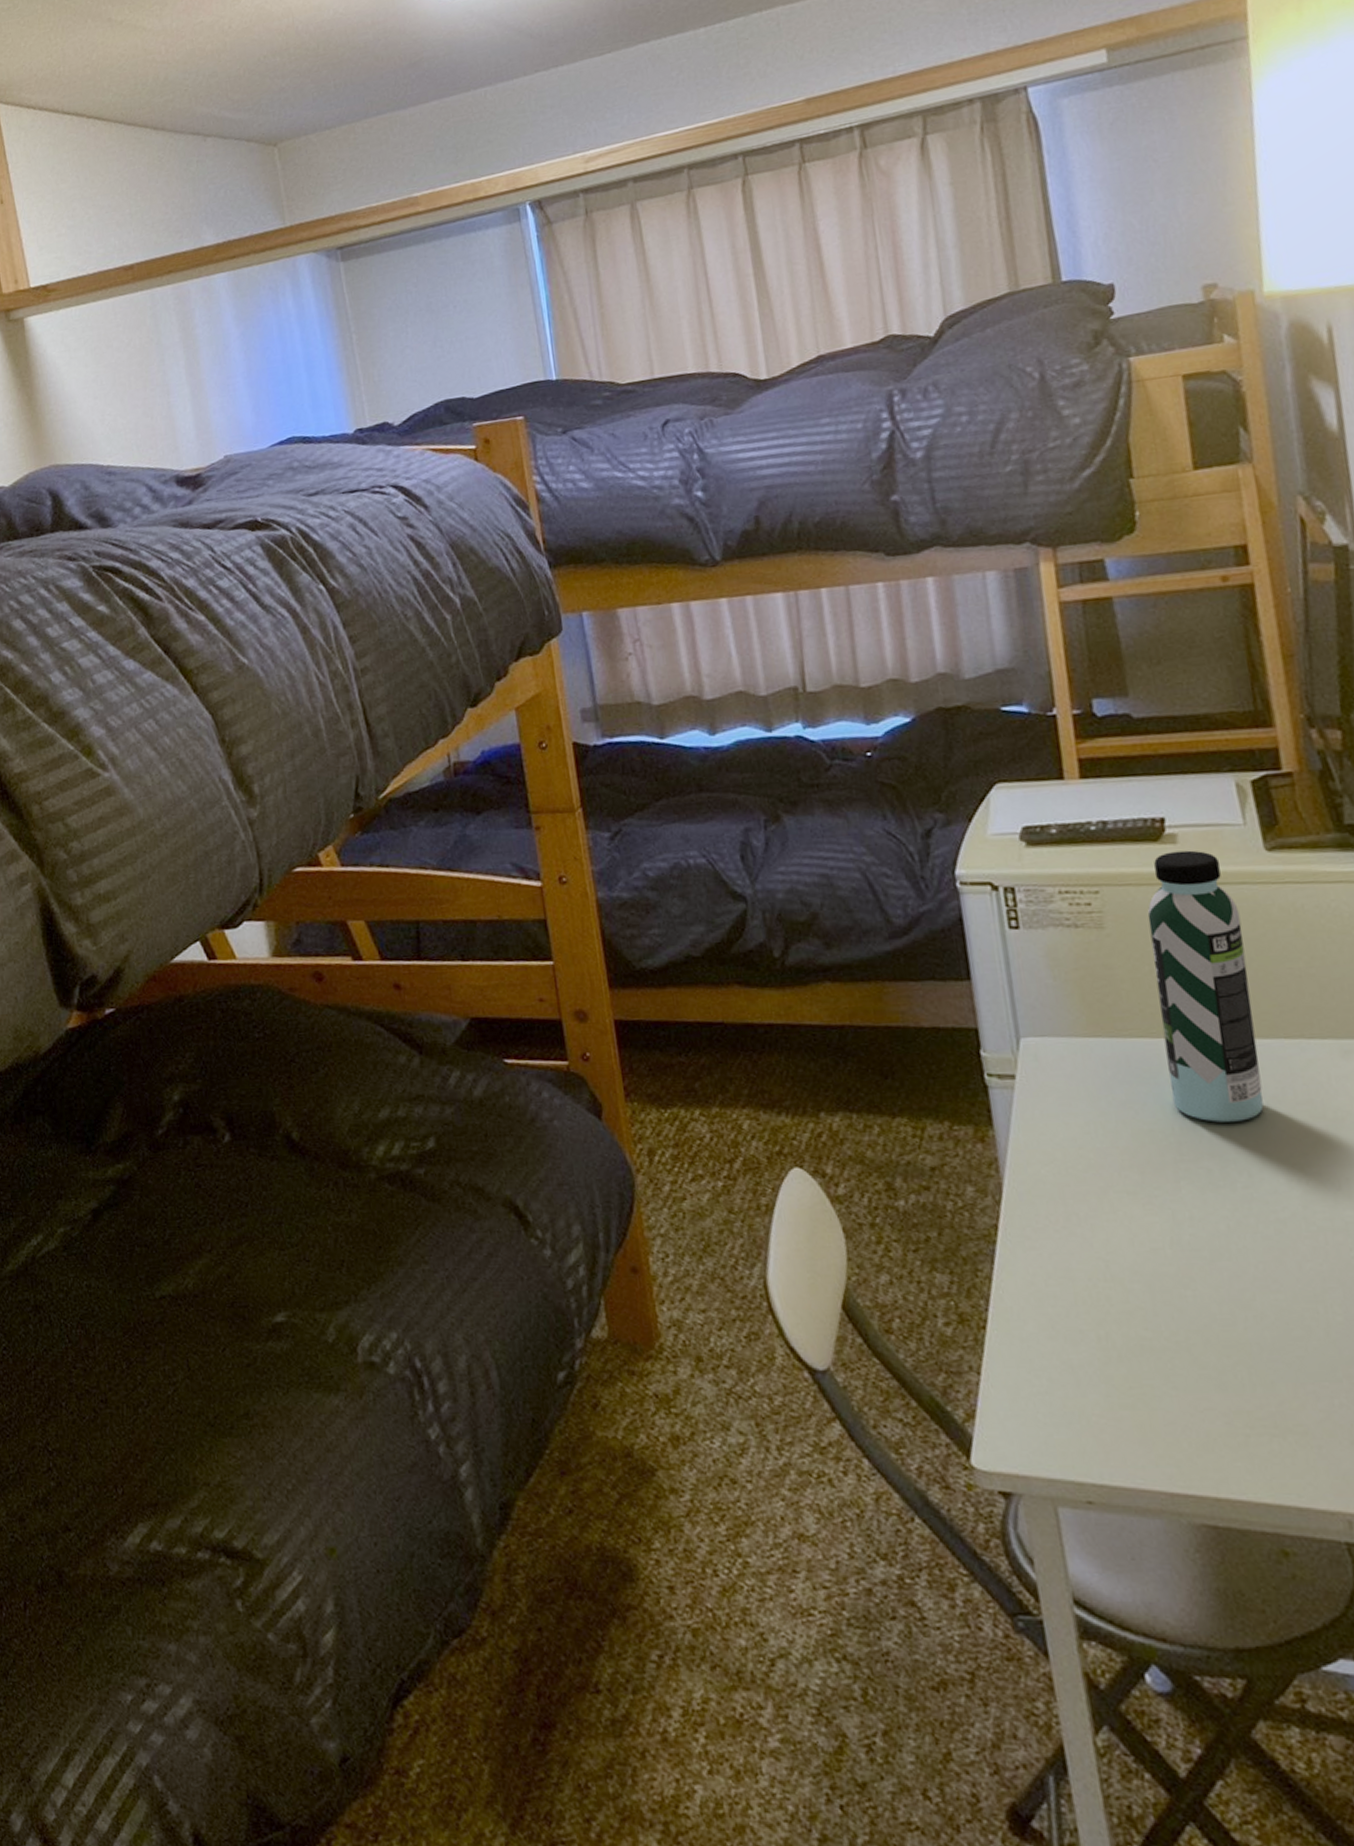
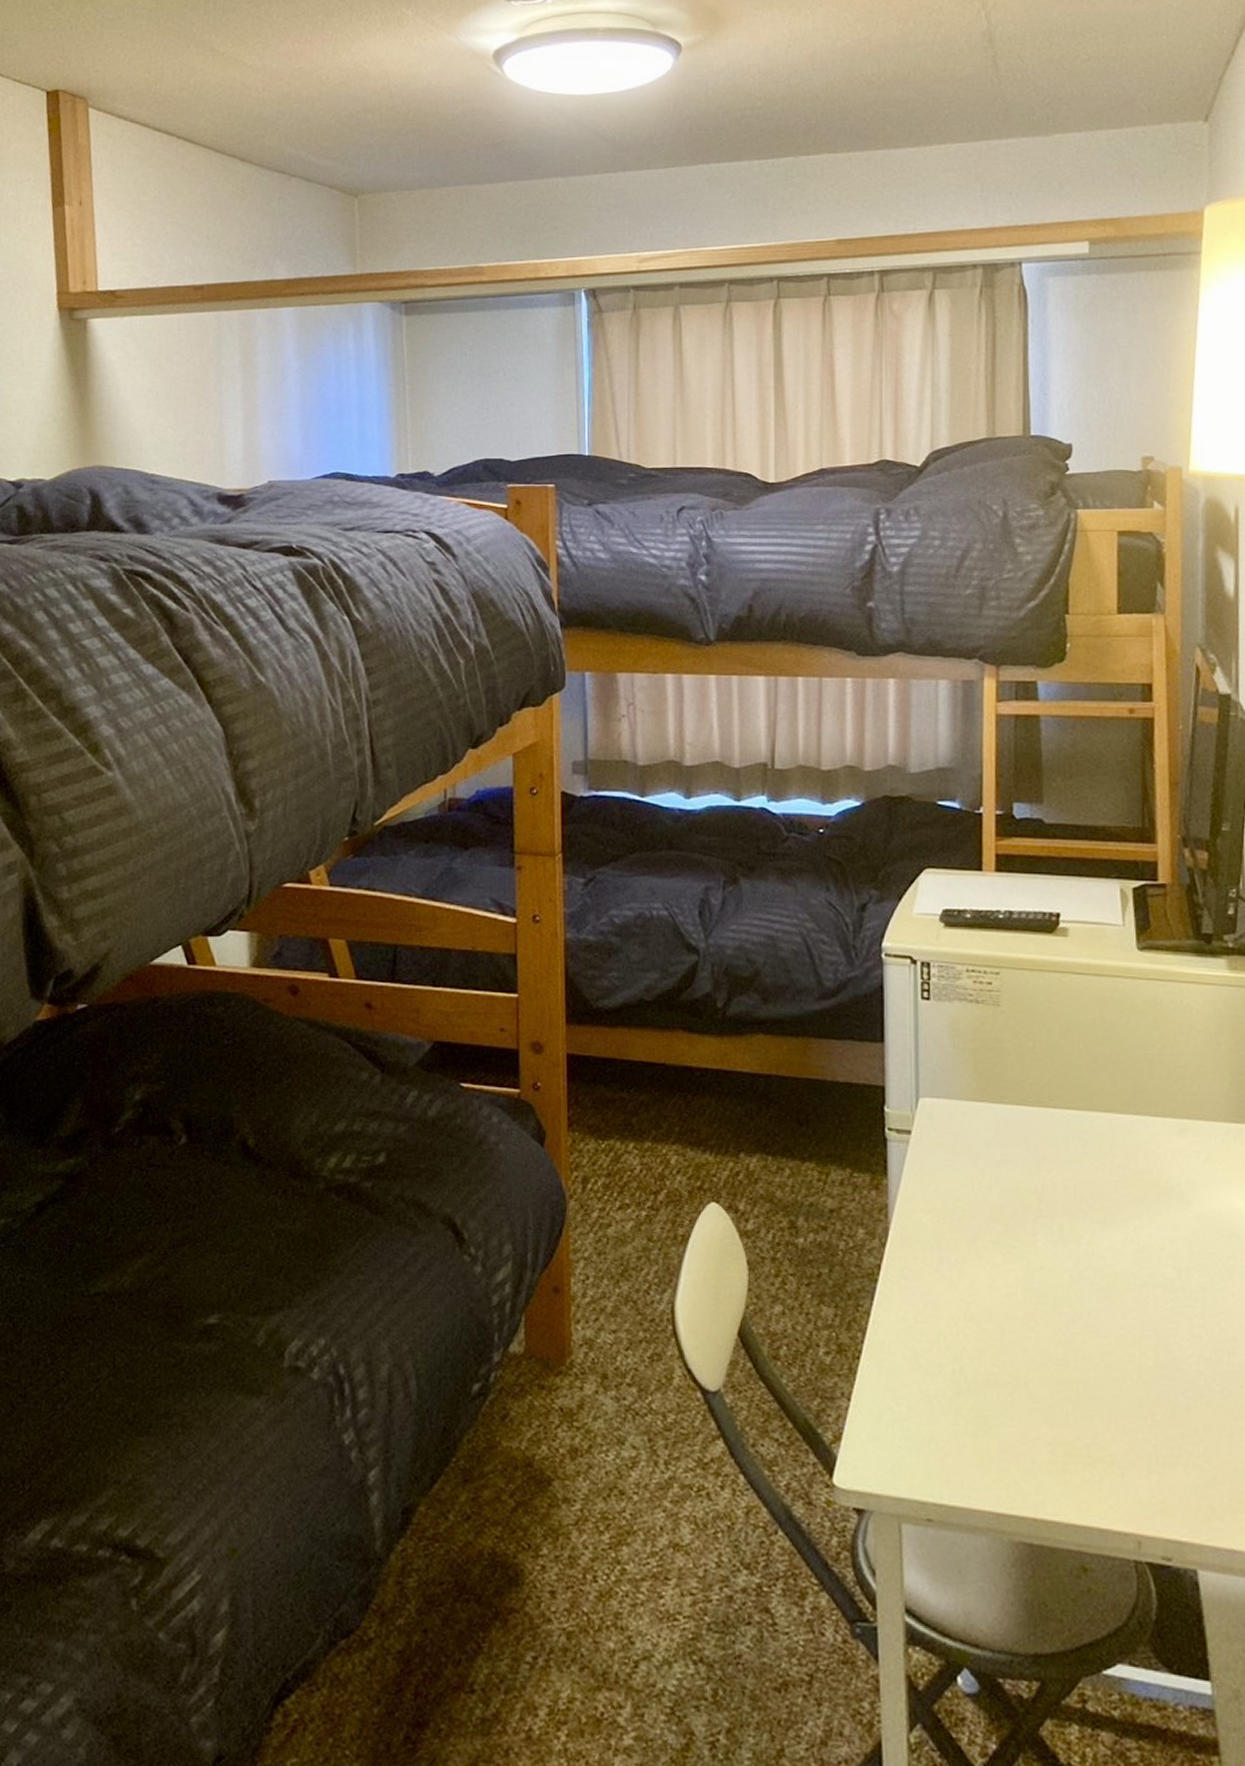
water bottle: present [1147,850,1264,1122] -> none [1036,943,1112,1185]

